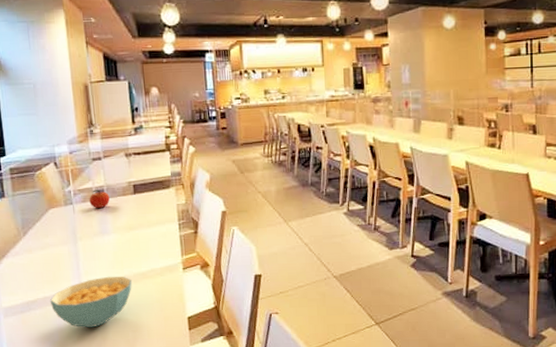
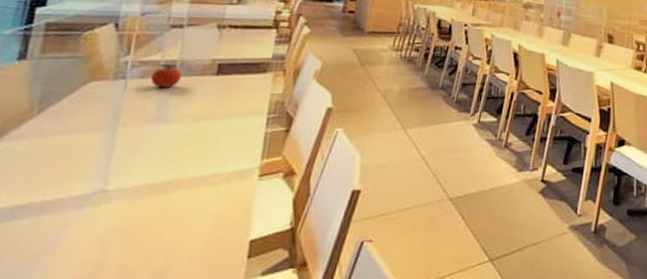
cereal bowl: present [49,276,132,328] -> none [49,178,183,250]

